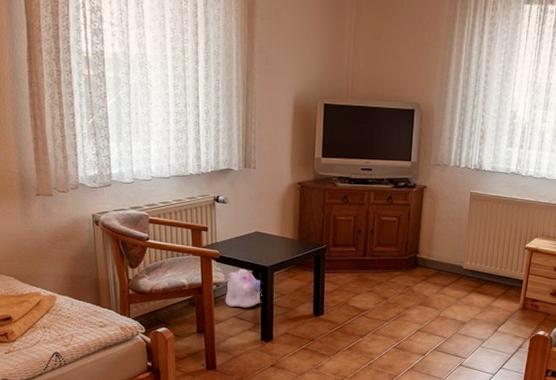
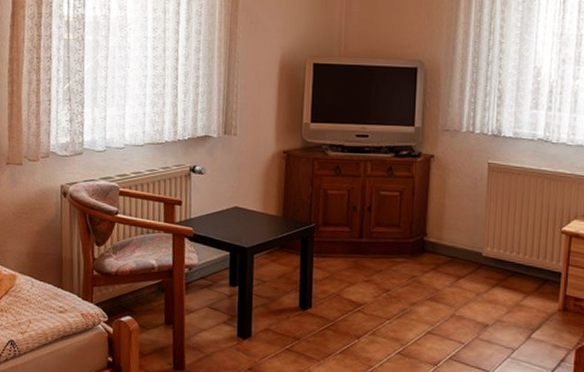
plush toy: present [225,268,263,308] -> none [197,249,241,297]

